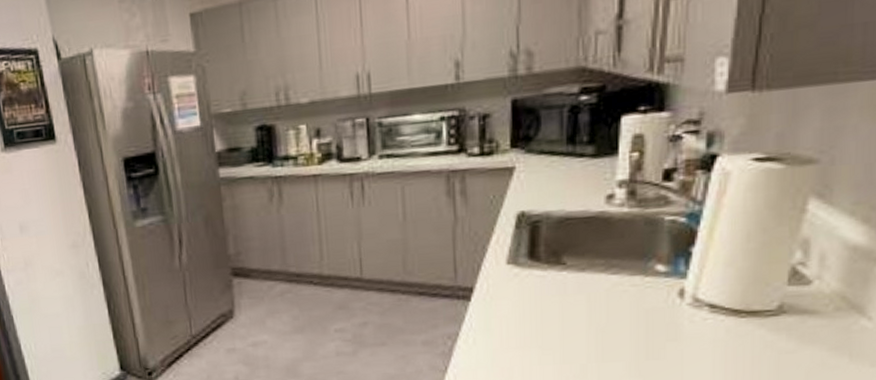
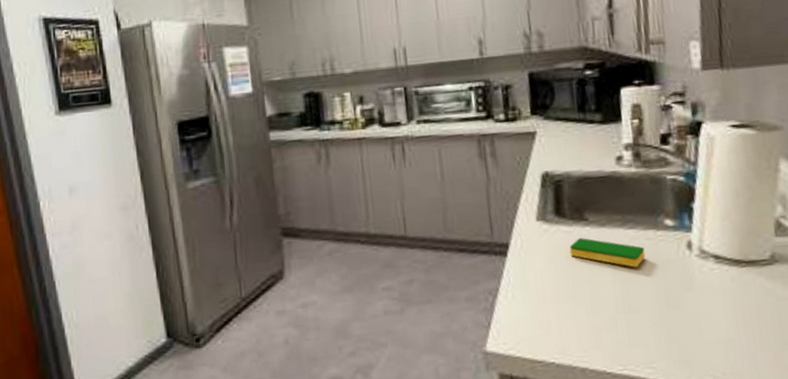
dish sponge: none [541,283,628,316] -> present [569,238,646,268]

